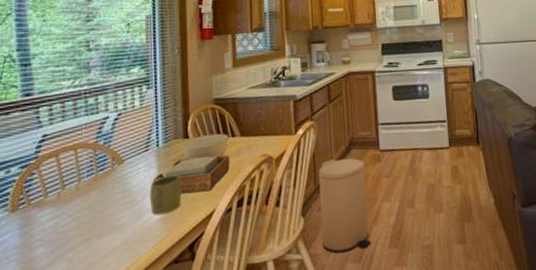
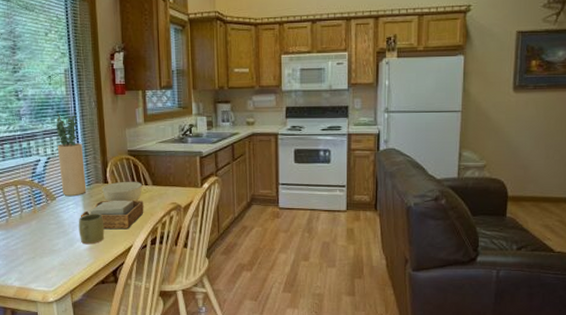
vase: none [131,56,163,158] -> present [56,108,87,197]
pedal bin: present [318,158,371,254] -> none [221,212,267,292]

